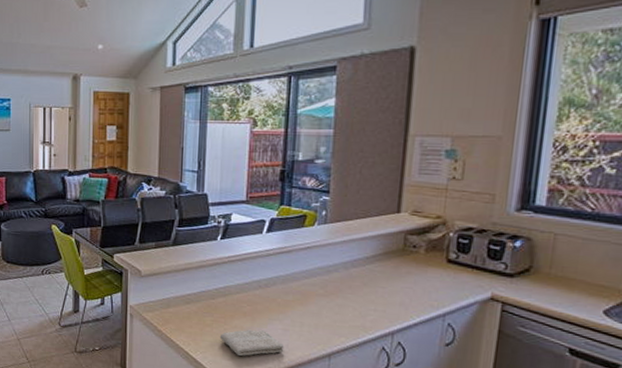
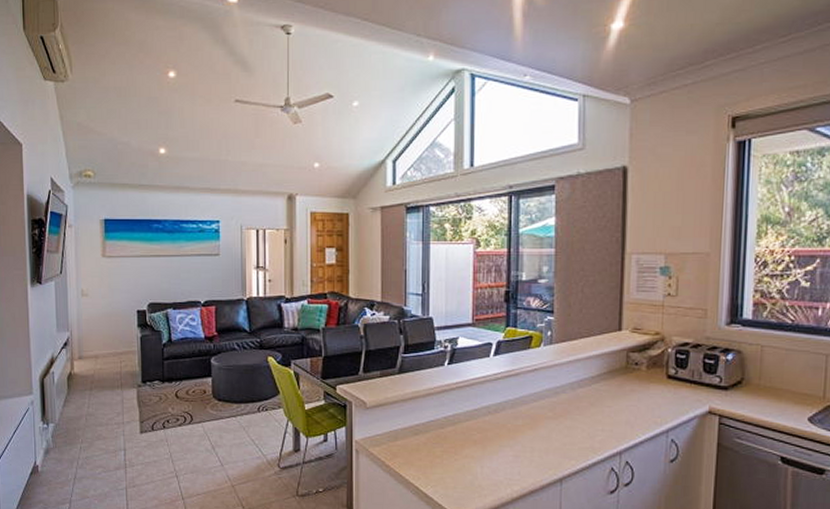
washcloth: present [219,329,284,356] -> none [450,458,516,487]

